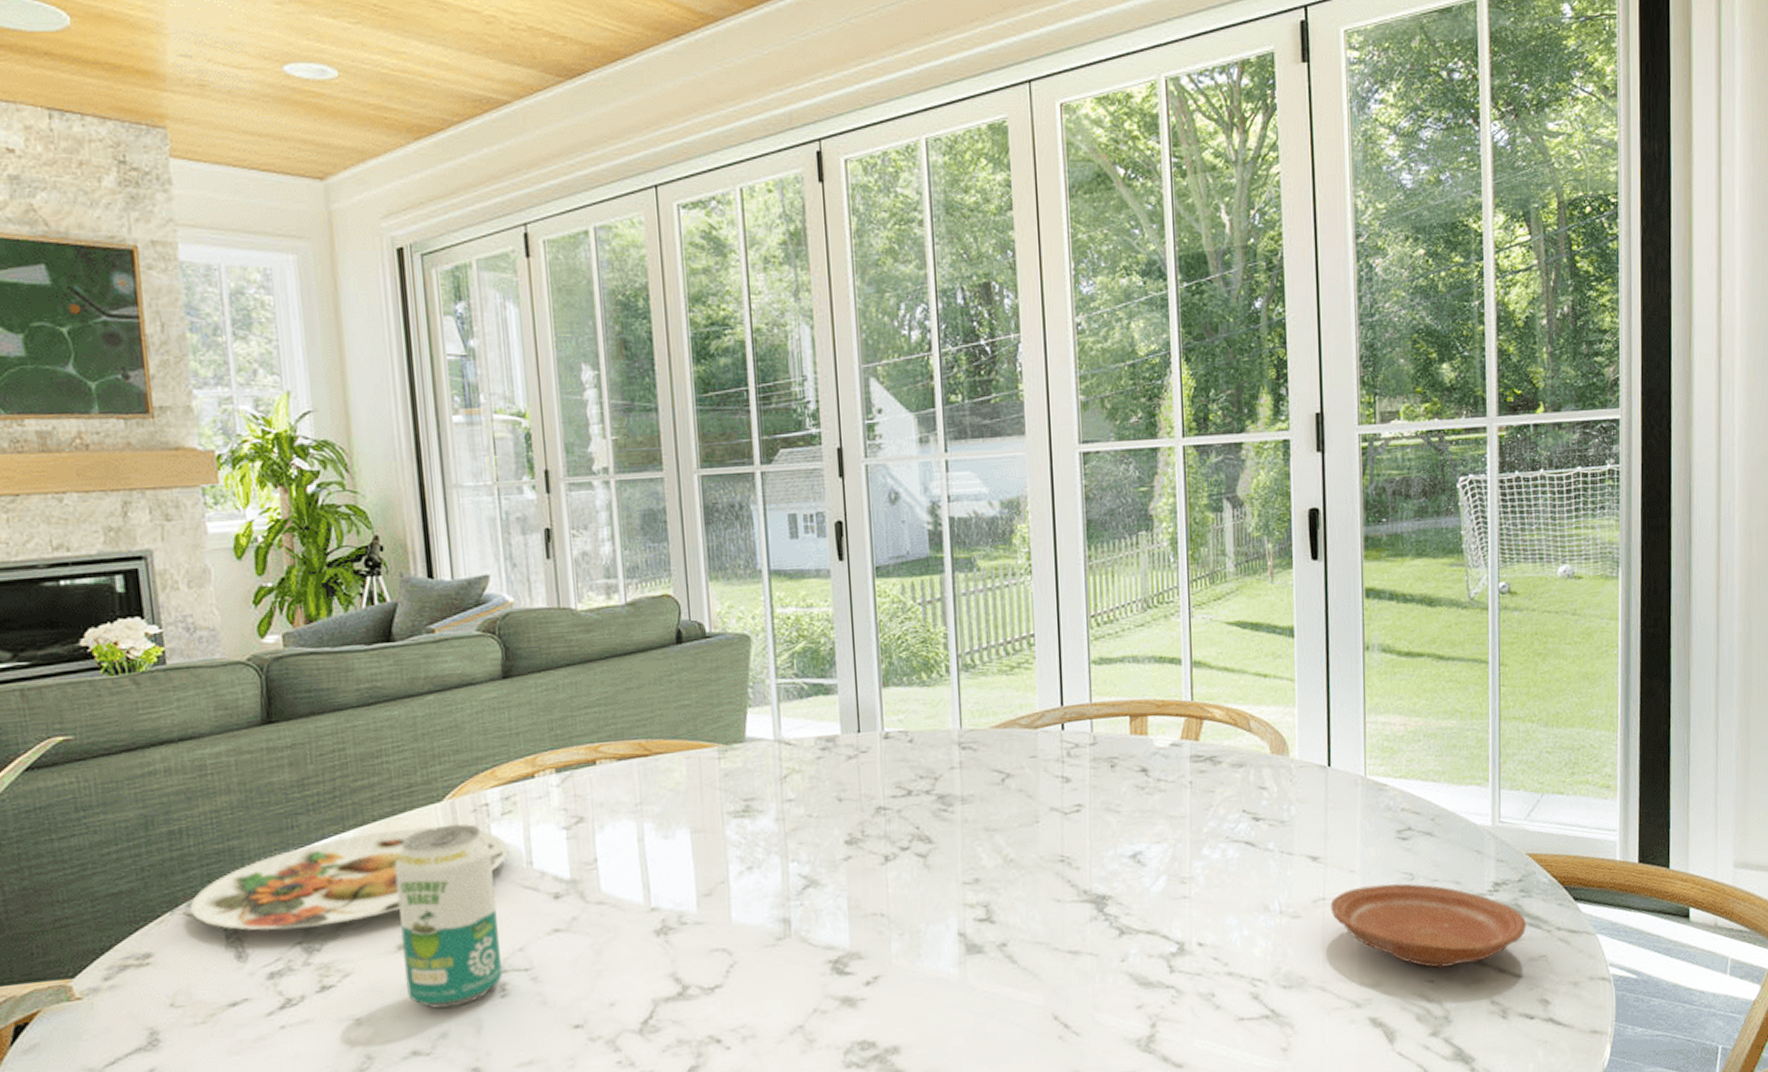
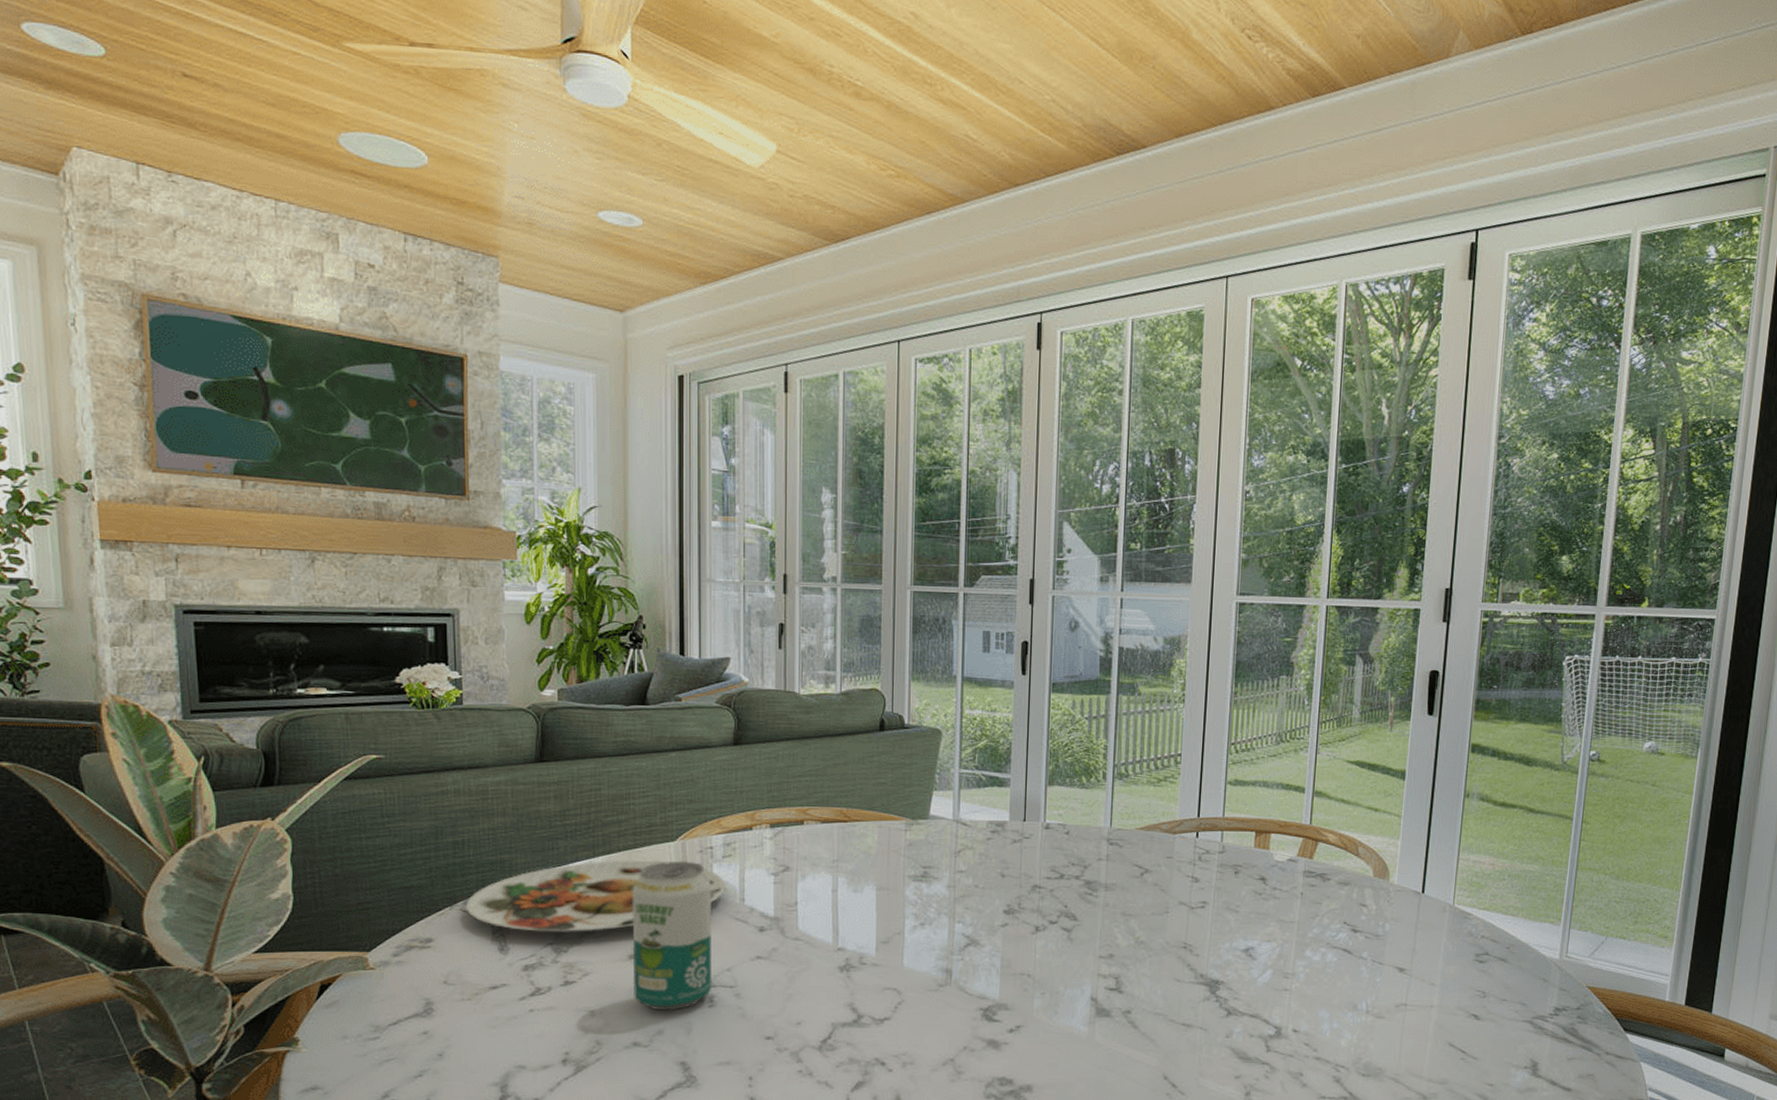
plate: present [1330,883,1526,968] -> none [1410,998,1580,1075]

